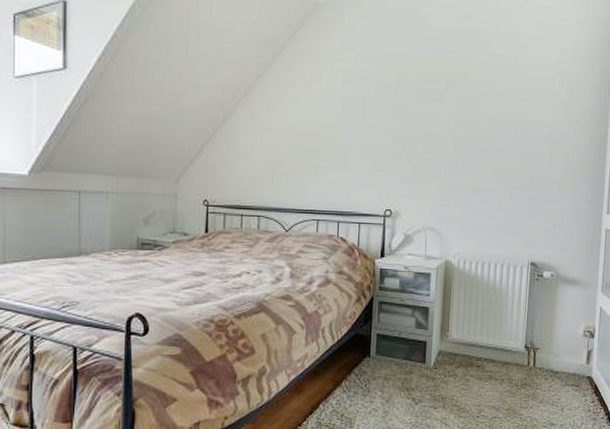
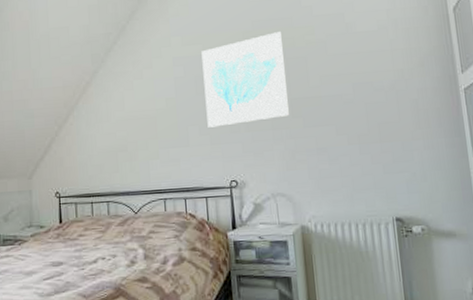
wall art: none [370,64,455,154] -> present [201,32,289,128]

